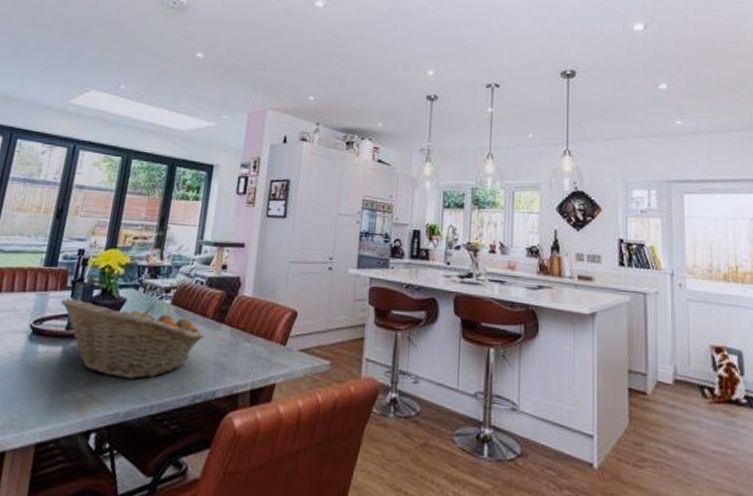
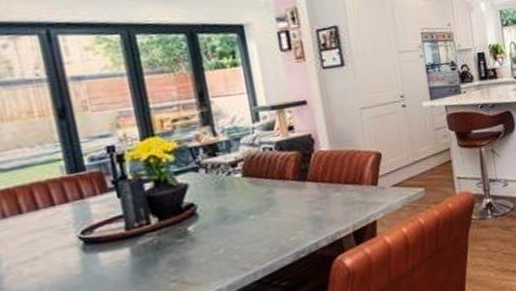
fruit basket: present [61,298,205,379] -> none [107,182,291,261]

